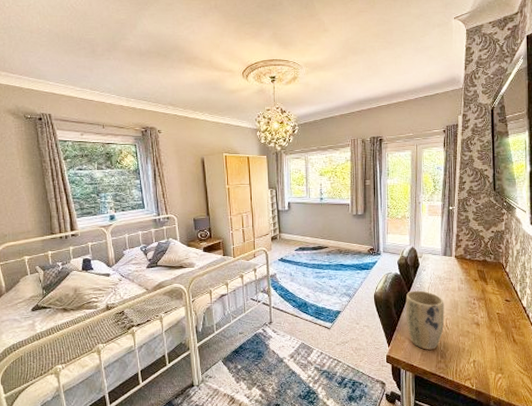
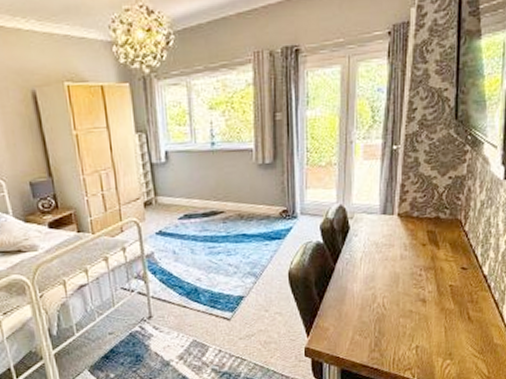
plant pot: present [405,290,445,350] -> none [330,262,381,338]

